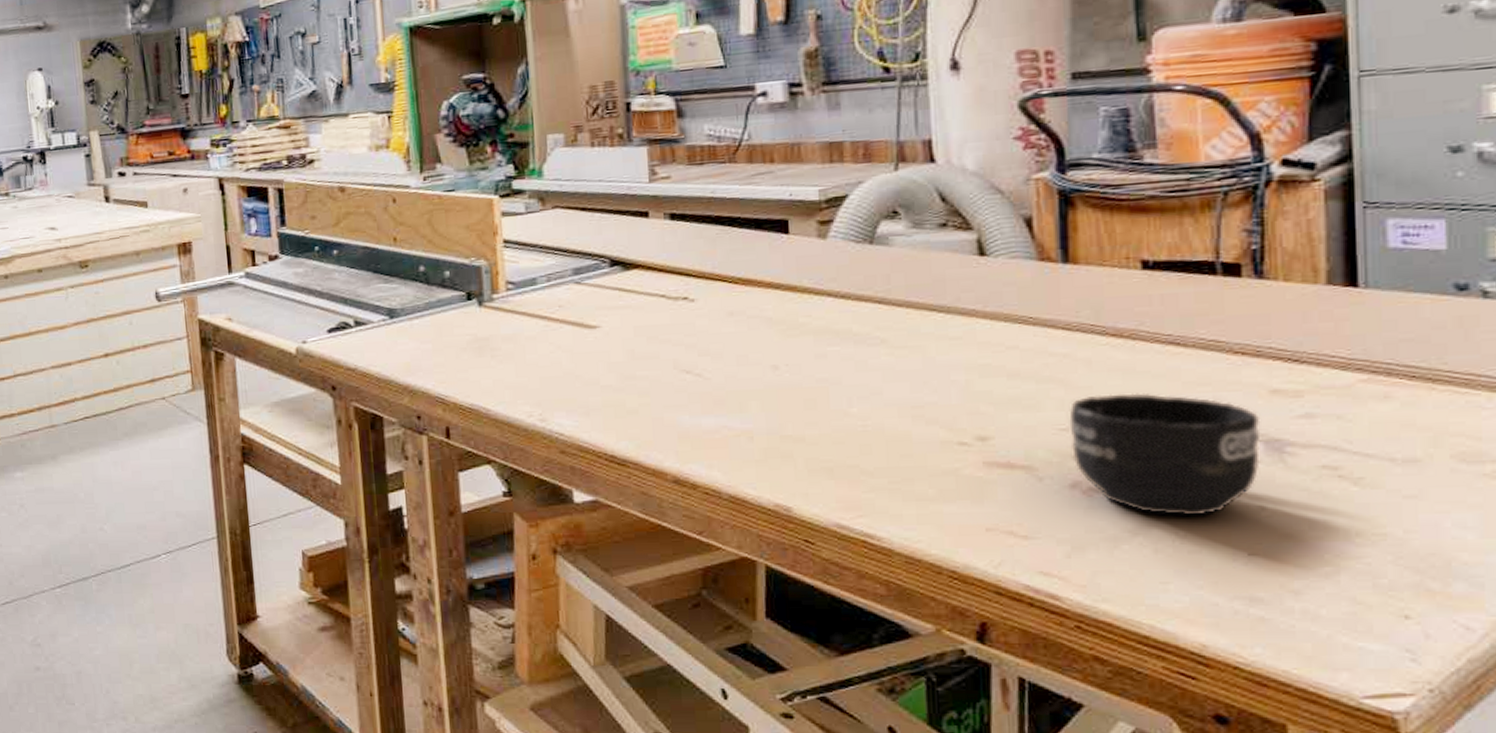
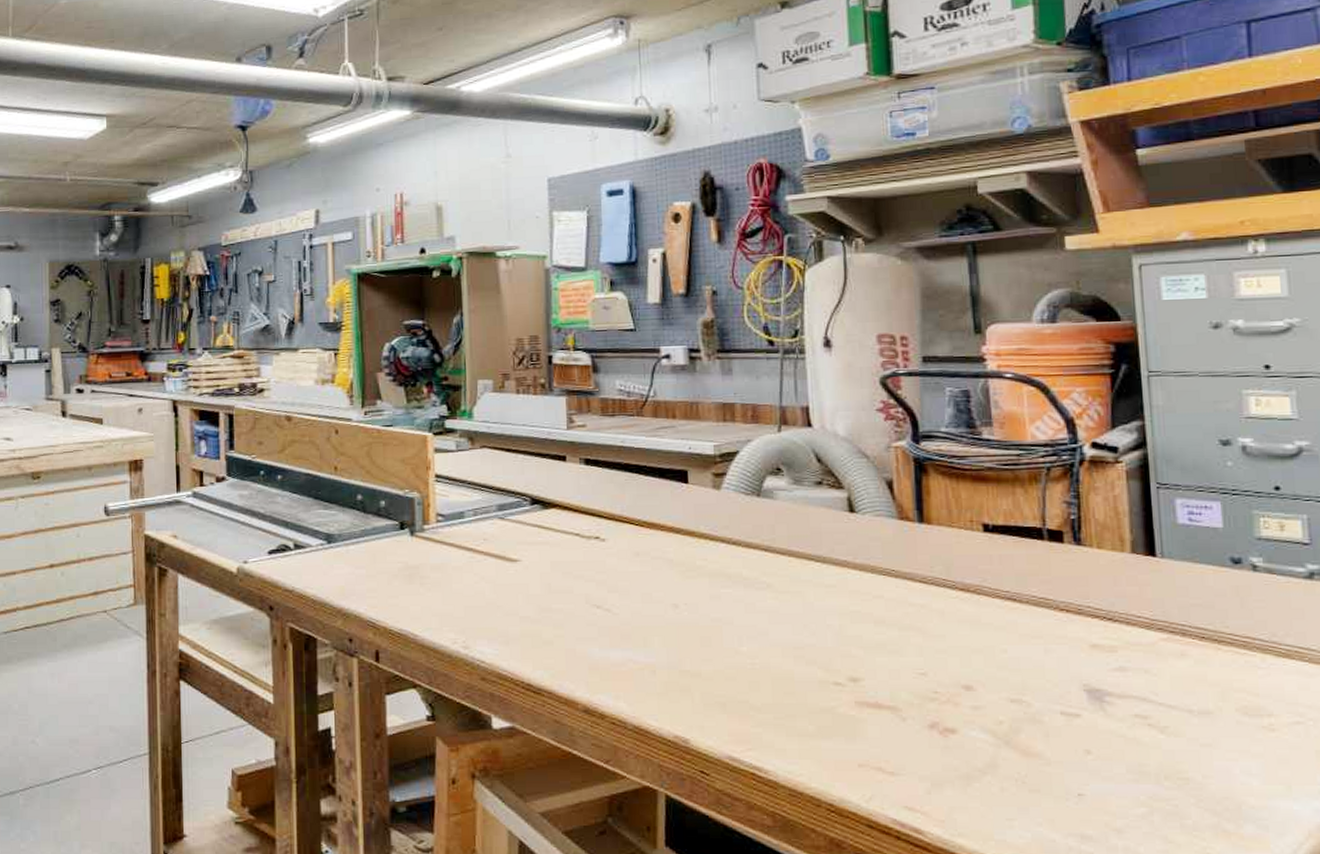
mug: present [1069,393,1261,516] -> none [927,643,1085,758]

